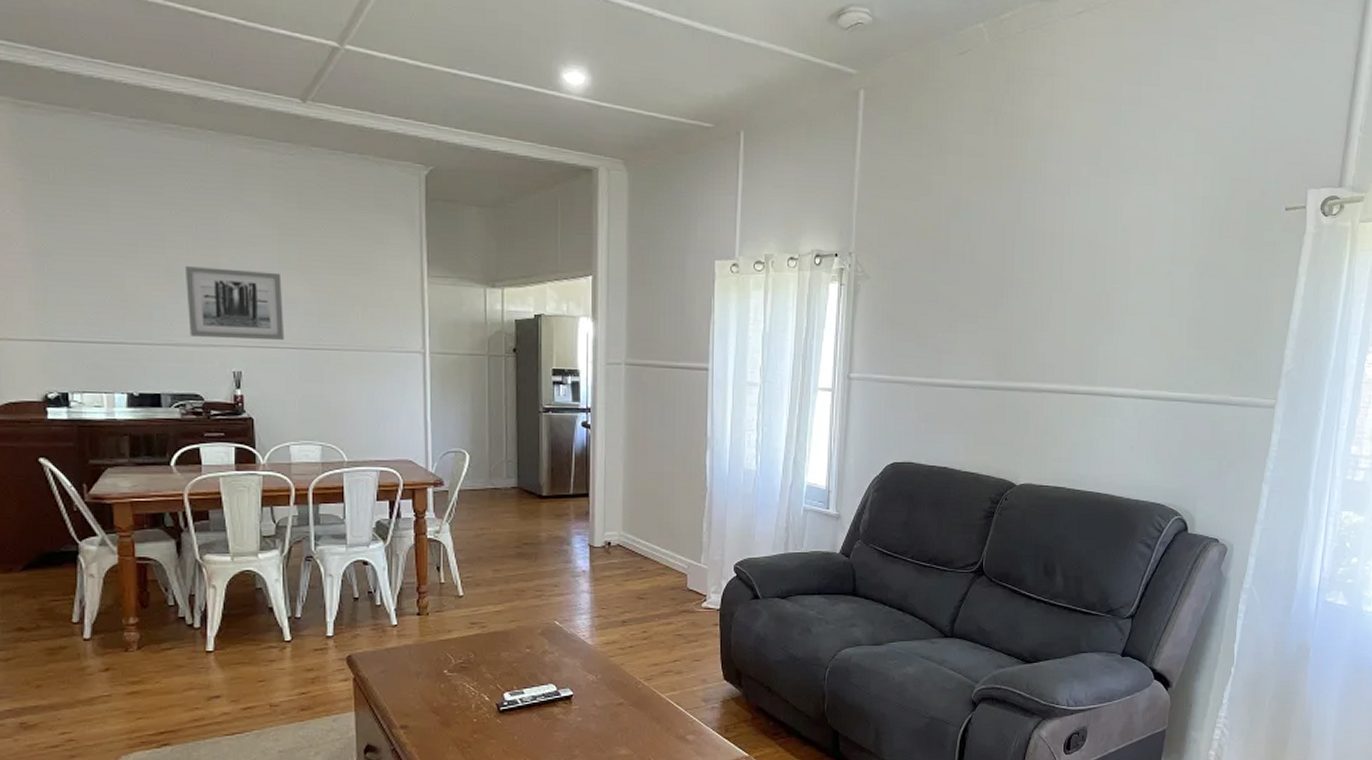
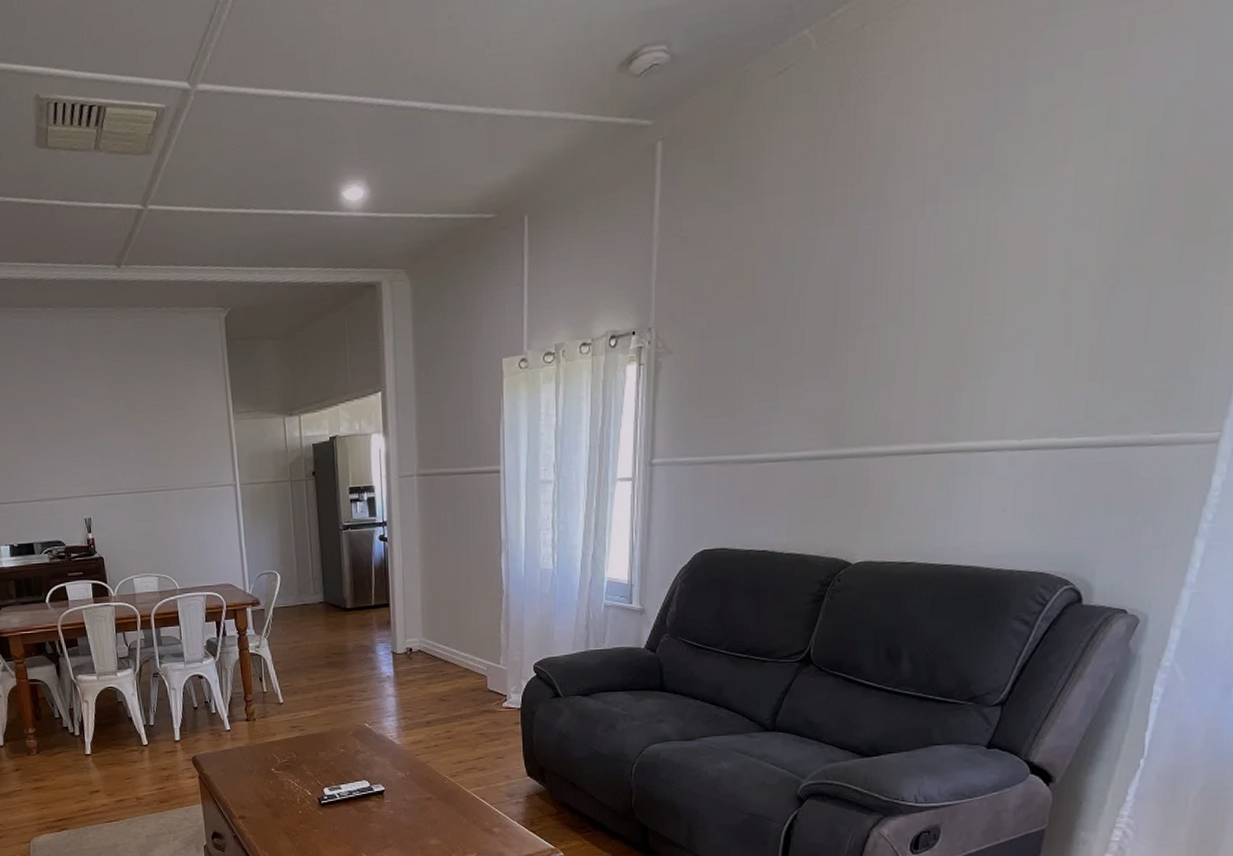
wall art: present [186,266,284,340] -> none [41,427,121,492]

